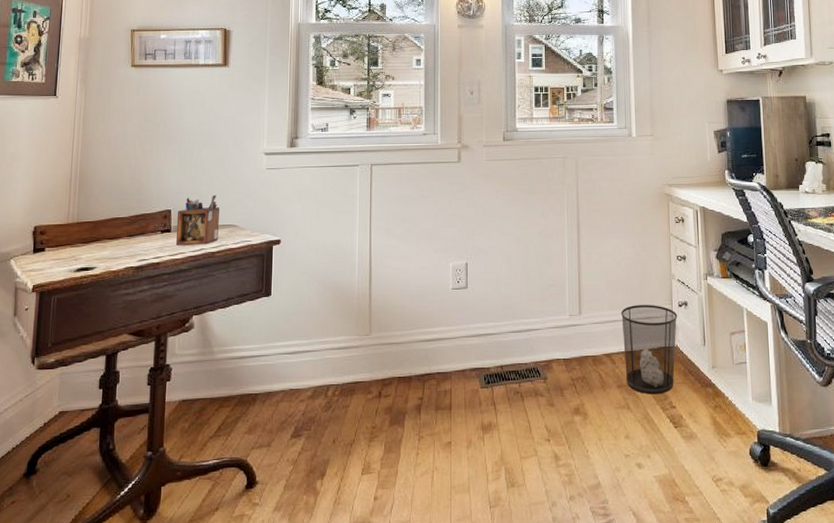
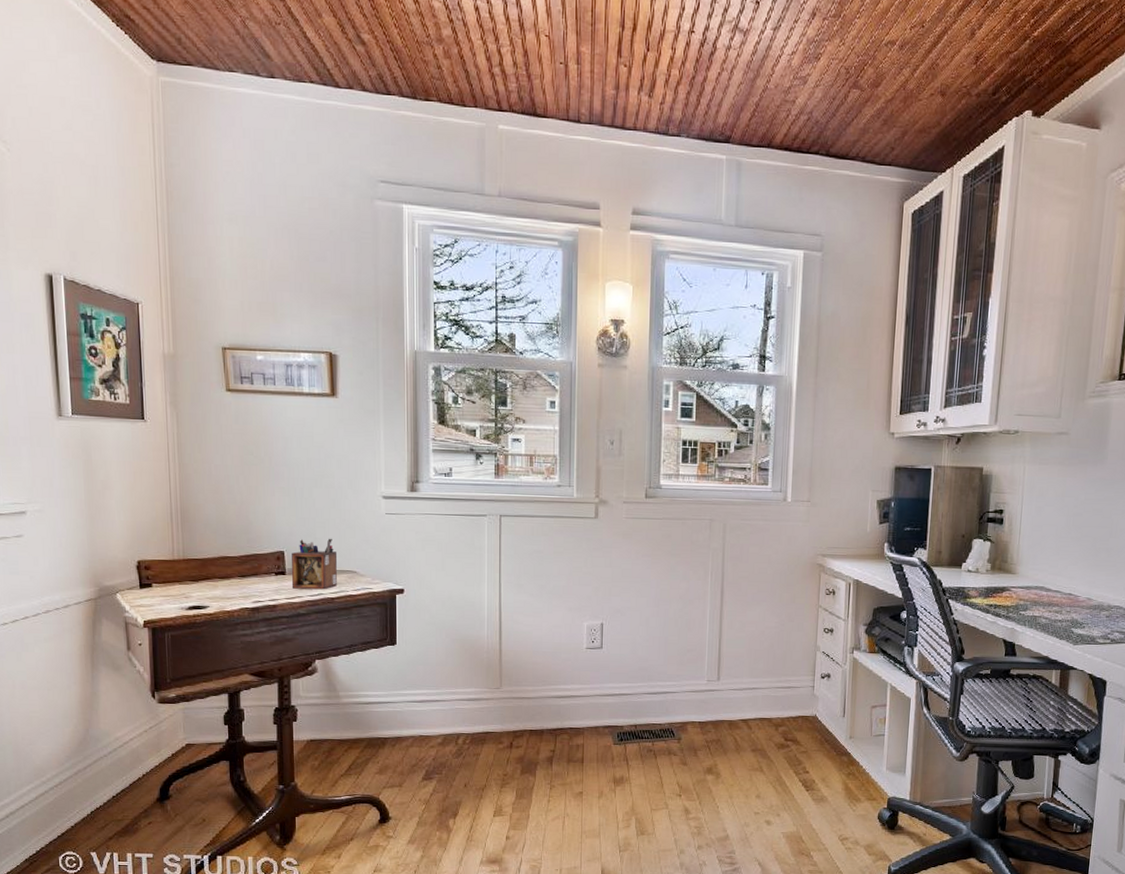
waste bin: present [621,304,678,395] -> none [761,673,819,760]

